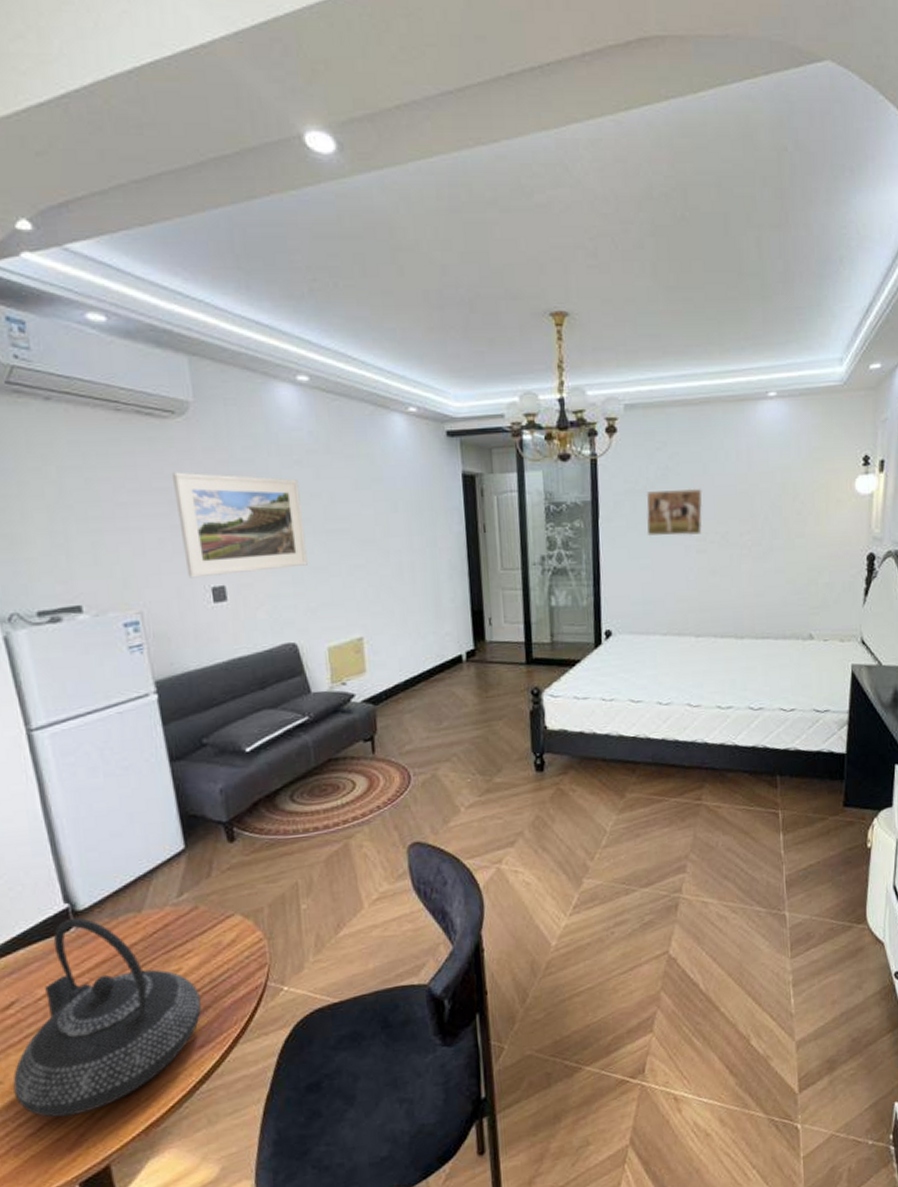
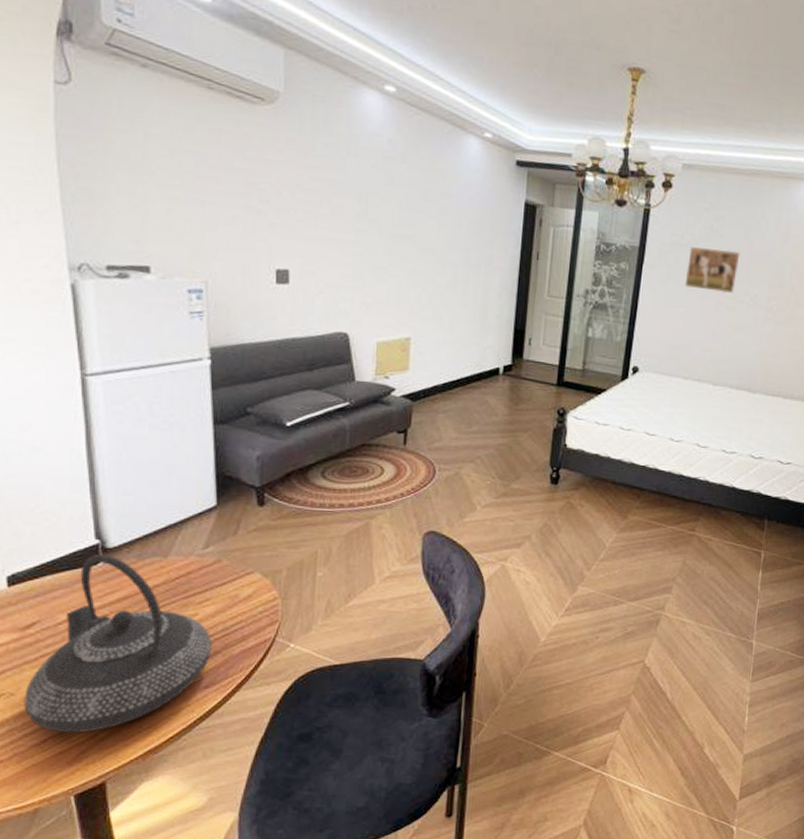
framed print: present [173,472,308,578] -> none [253,156,372,263]

